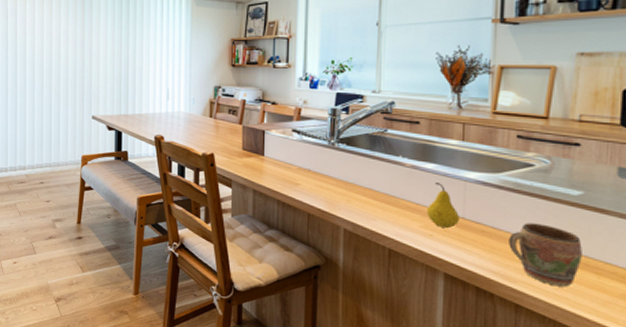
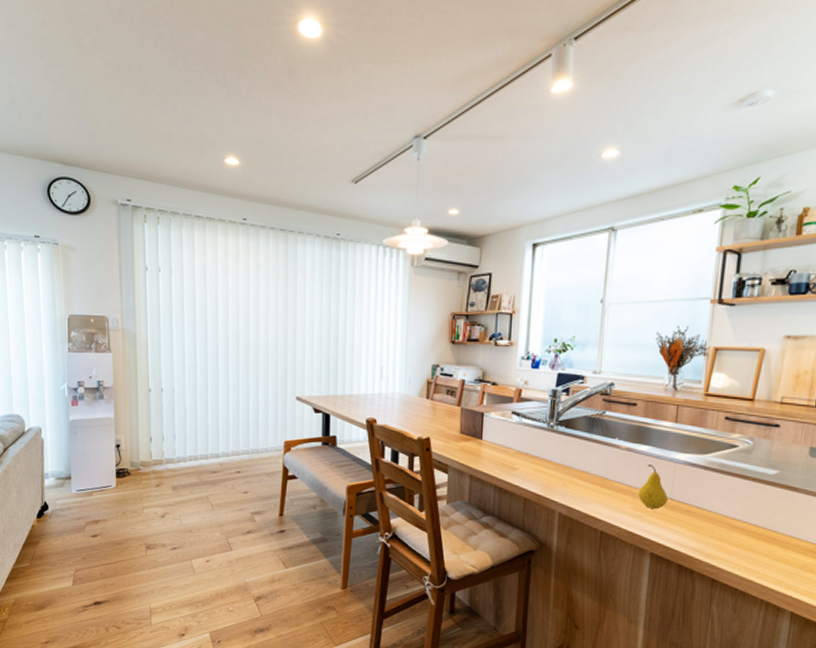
mug: present [509,223,582,287] -> none [710,502,774,561]

